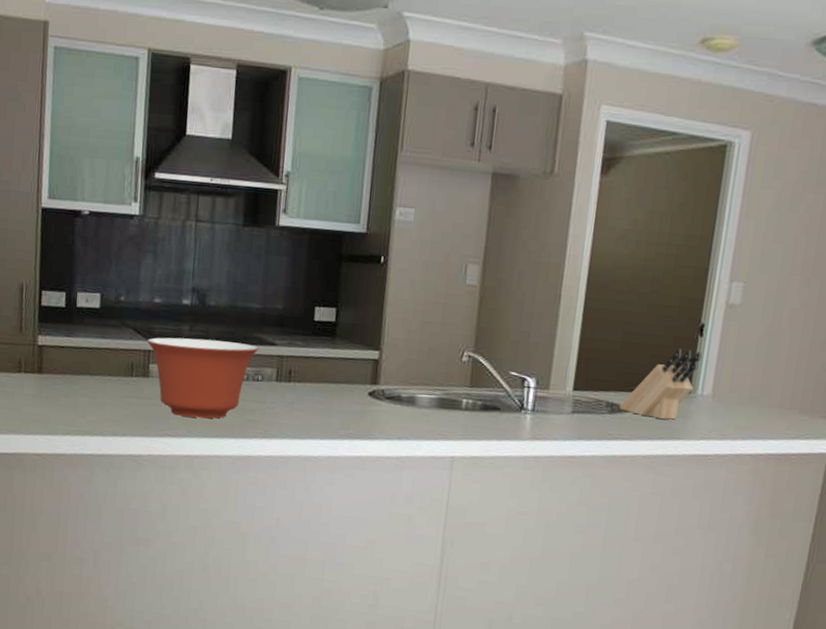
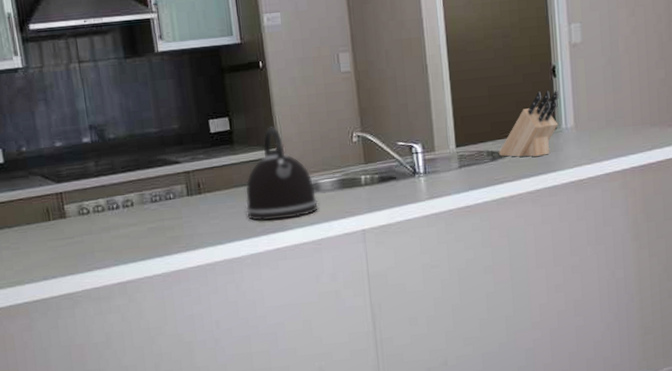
mixing bowl: present [147,337,259,419] -> none [57,167,165,248]
kettle: none [332,327,411,429] -> present [245,126,319,221]

